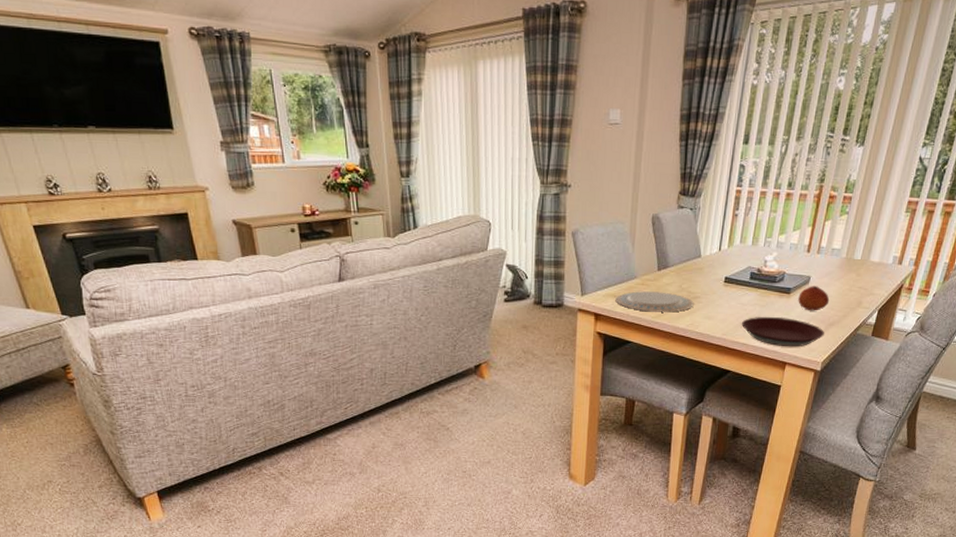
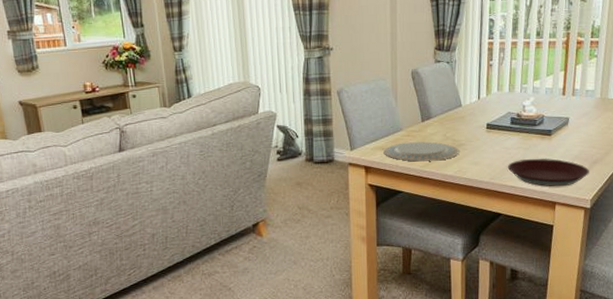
fruit: present [798,286,830,311] -> none [560,126,590,151]

